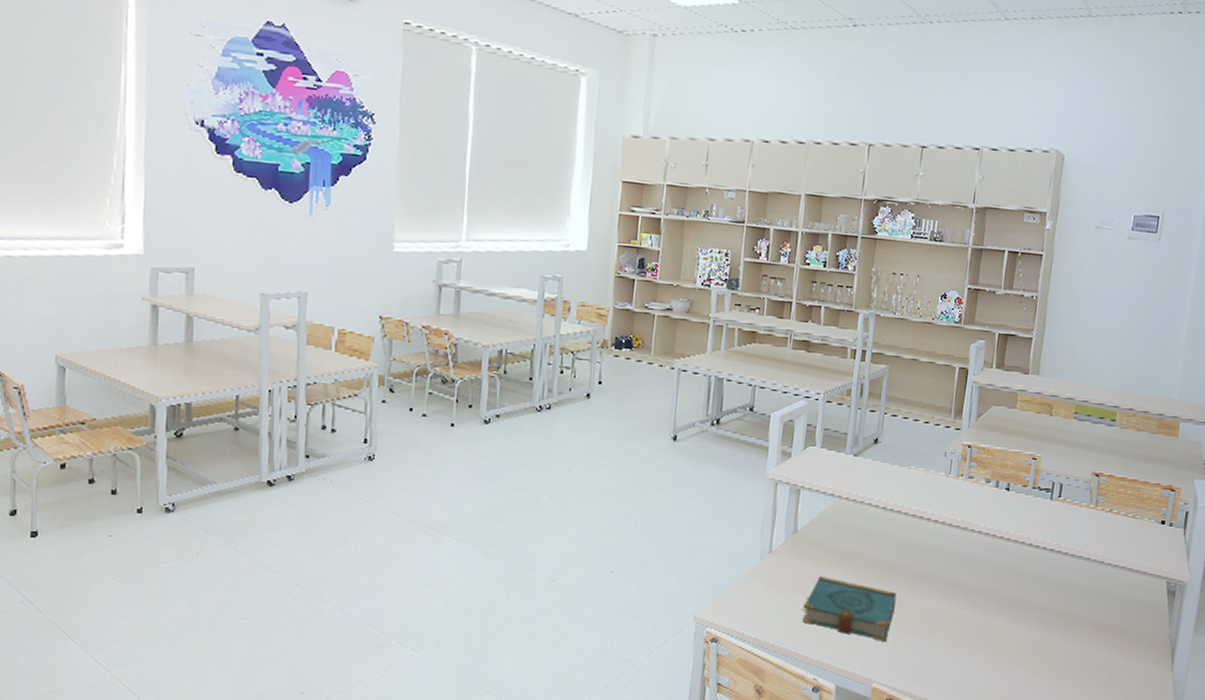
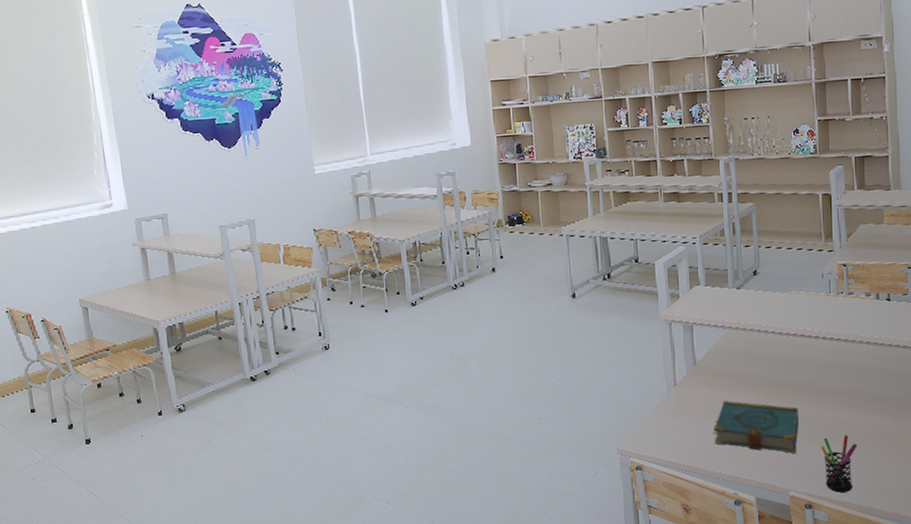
pen holder: none [912,627,951,689] -> present [821,435,857,493]

